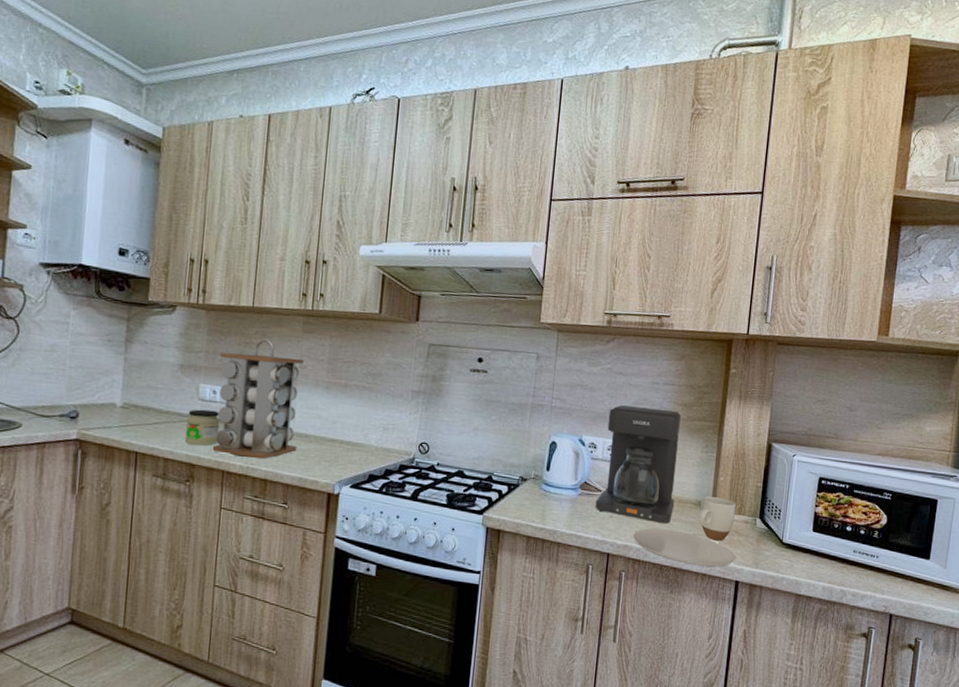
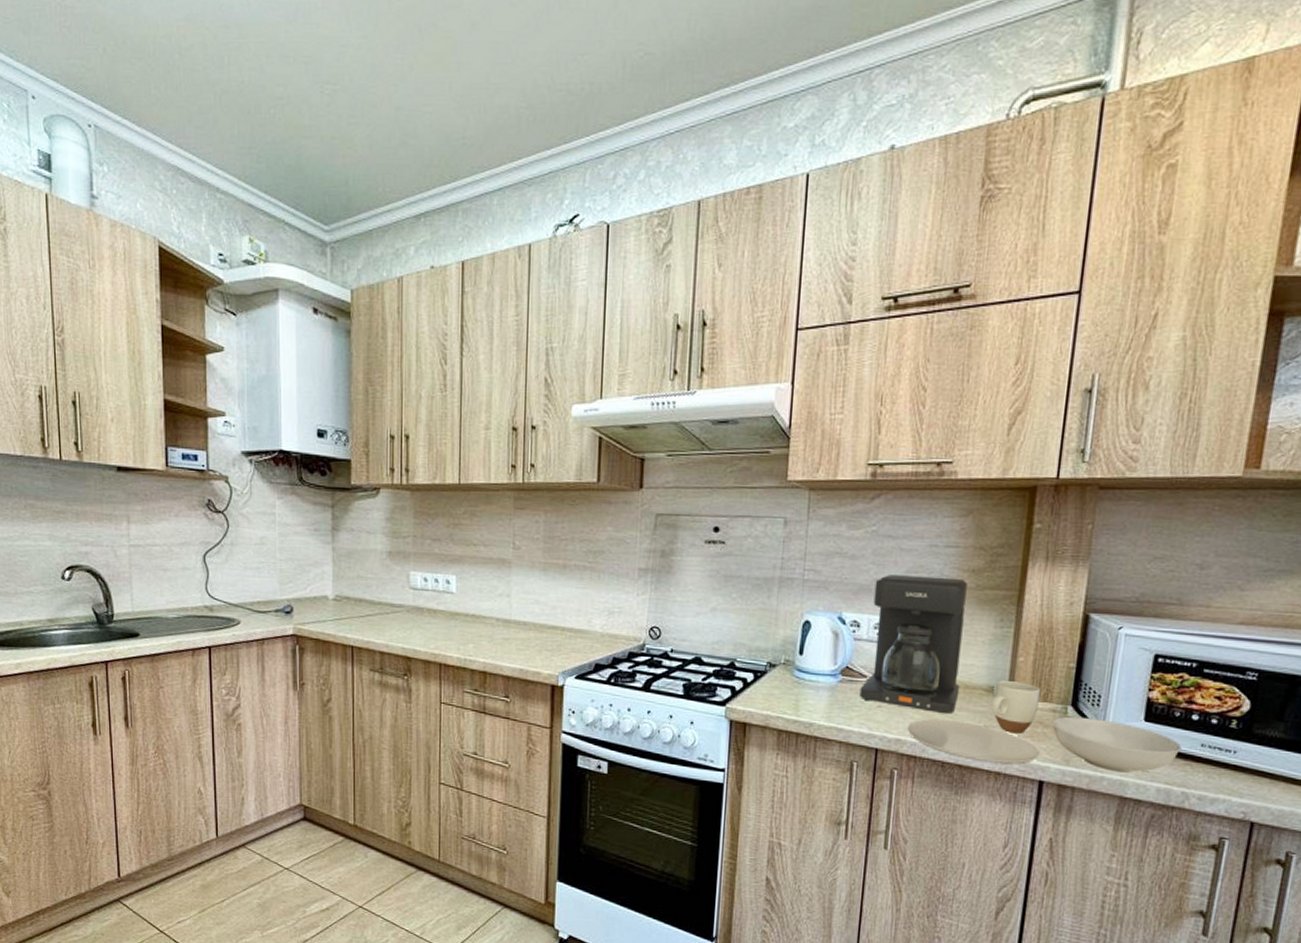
jar: present [184,409,220,447] -> none [398,598,434,638]
spice rack: present [212,338,304,460] -> none [427,518,518,650]
bowl: none [745,527,840,574] -> present [1052,716,1182,773]

